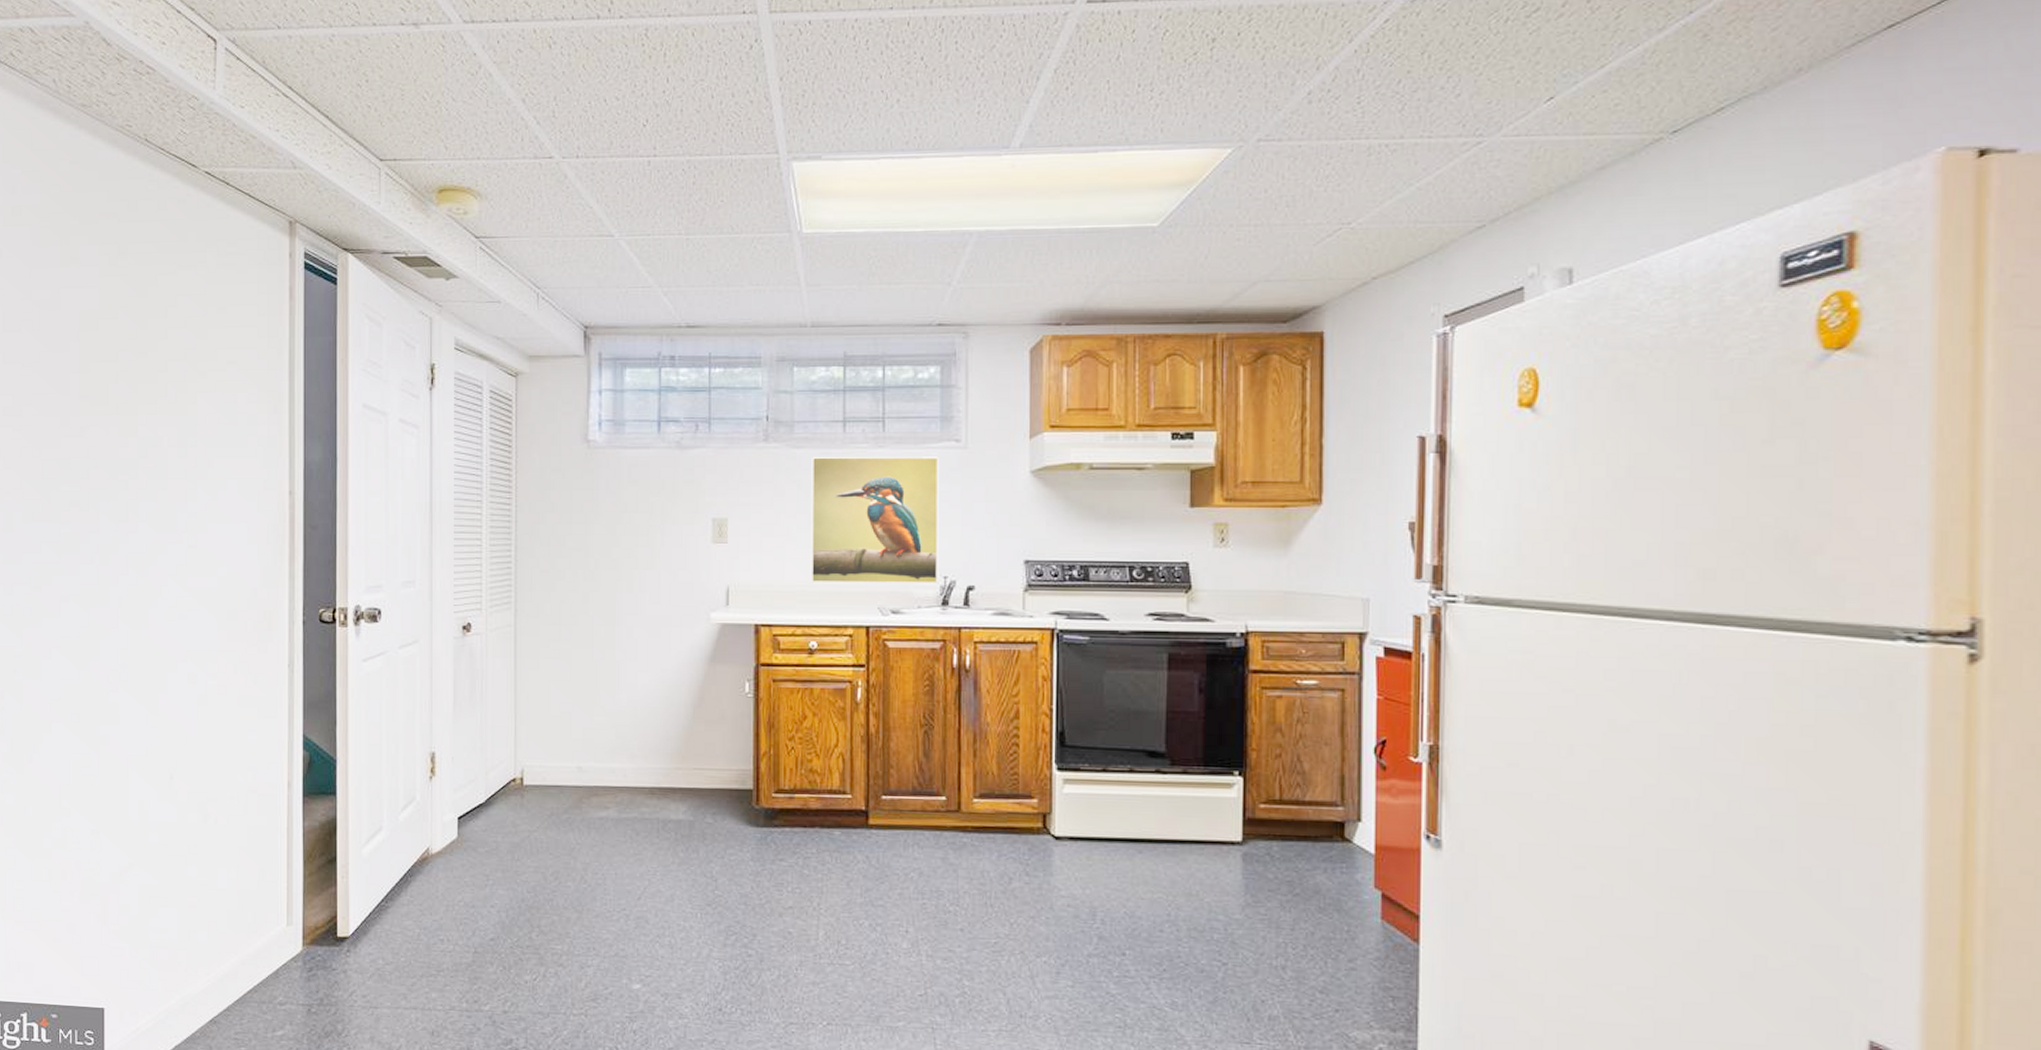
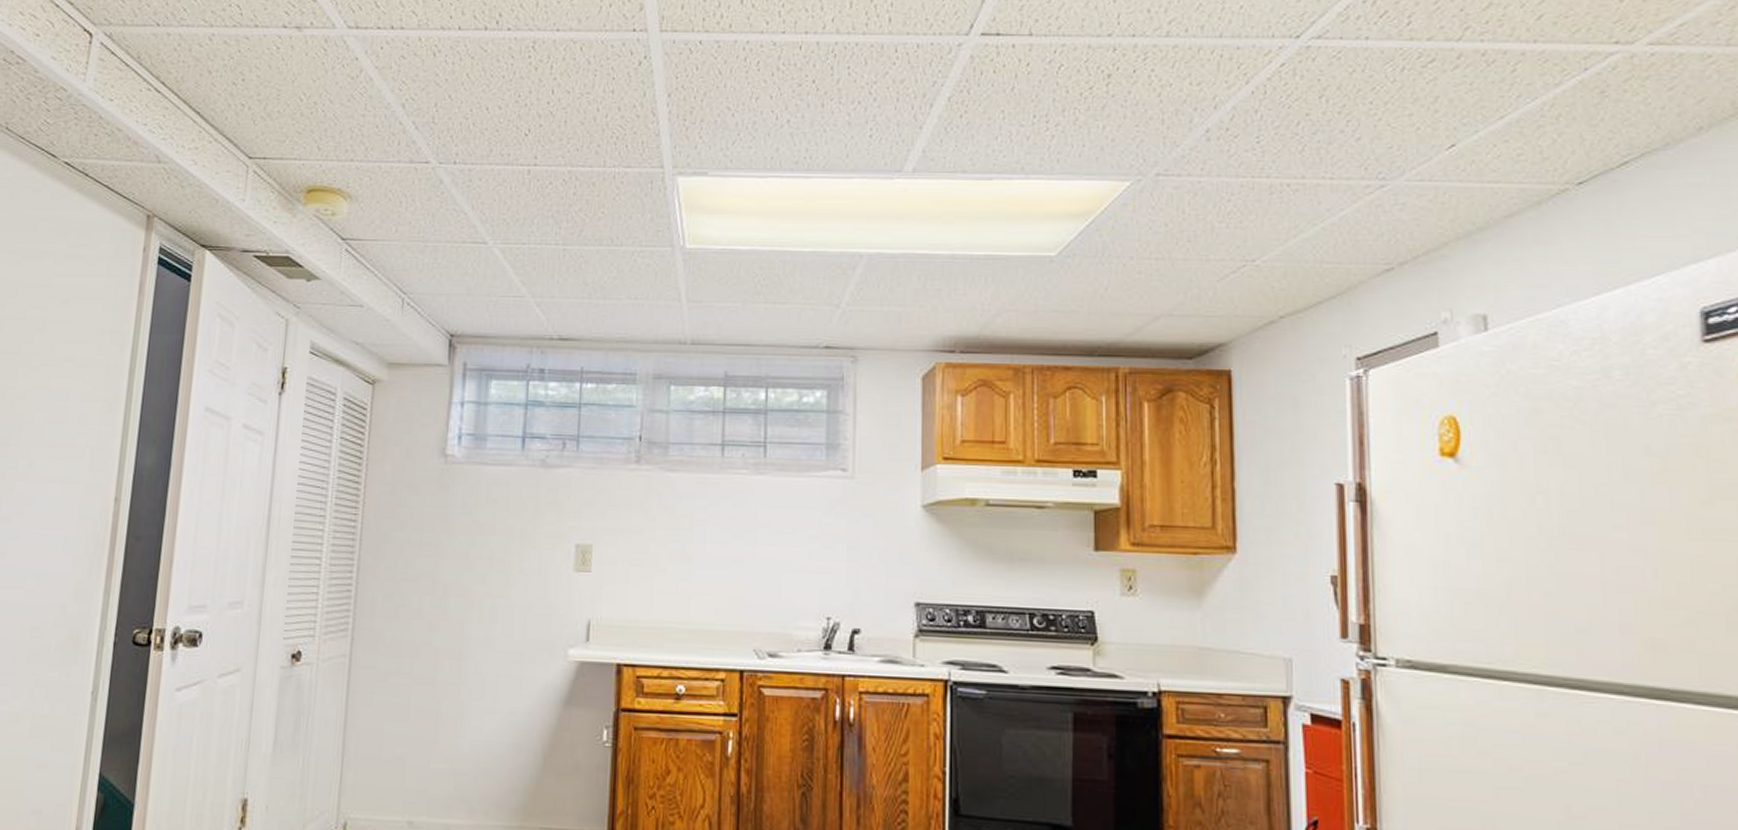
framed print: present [811,457,939,583] -> none [680,482,824,625]

